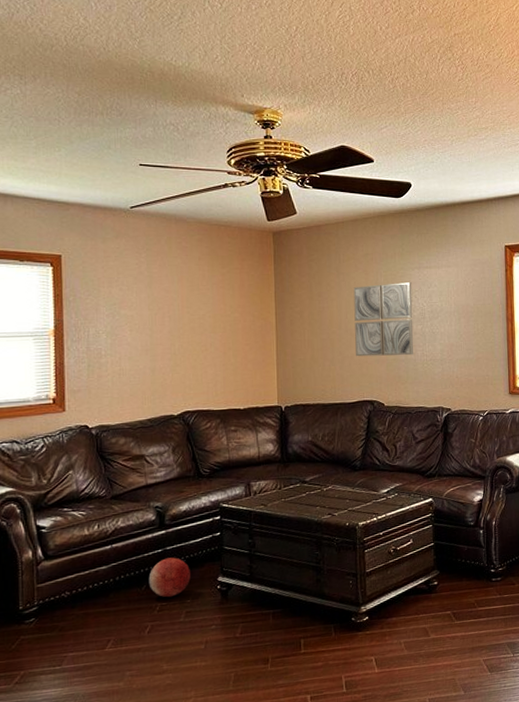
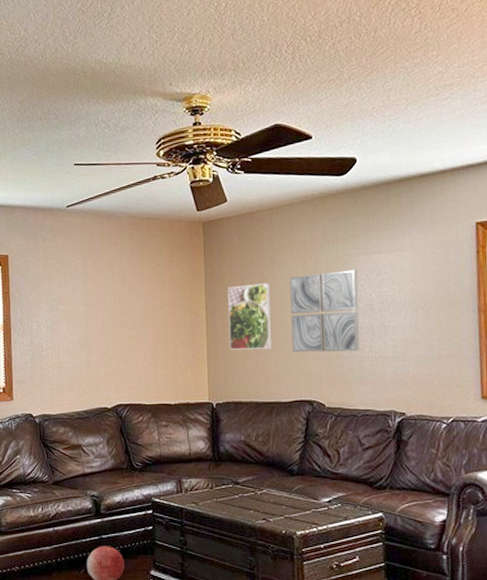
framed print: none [297,291,338,355] -> present [228,282,273,350]

